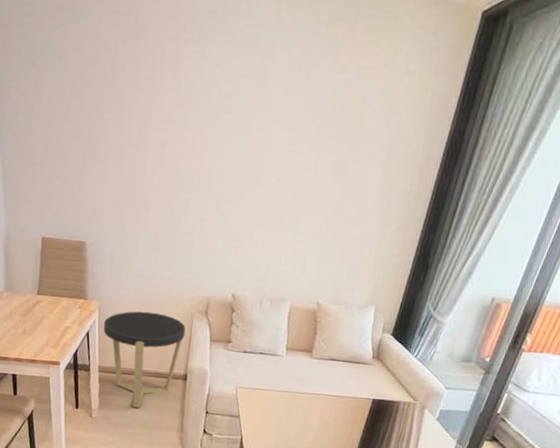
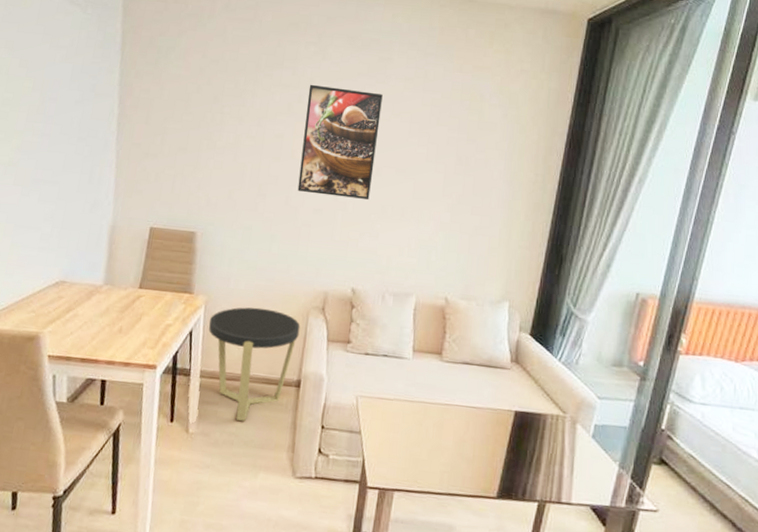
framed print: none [180,87,264,210] -> present [297,84,383,200]

